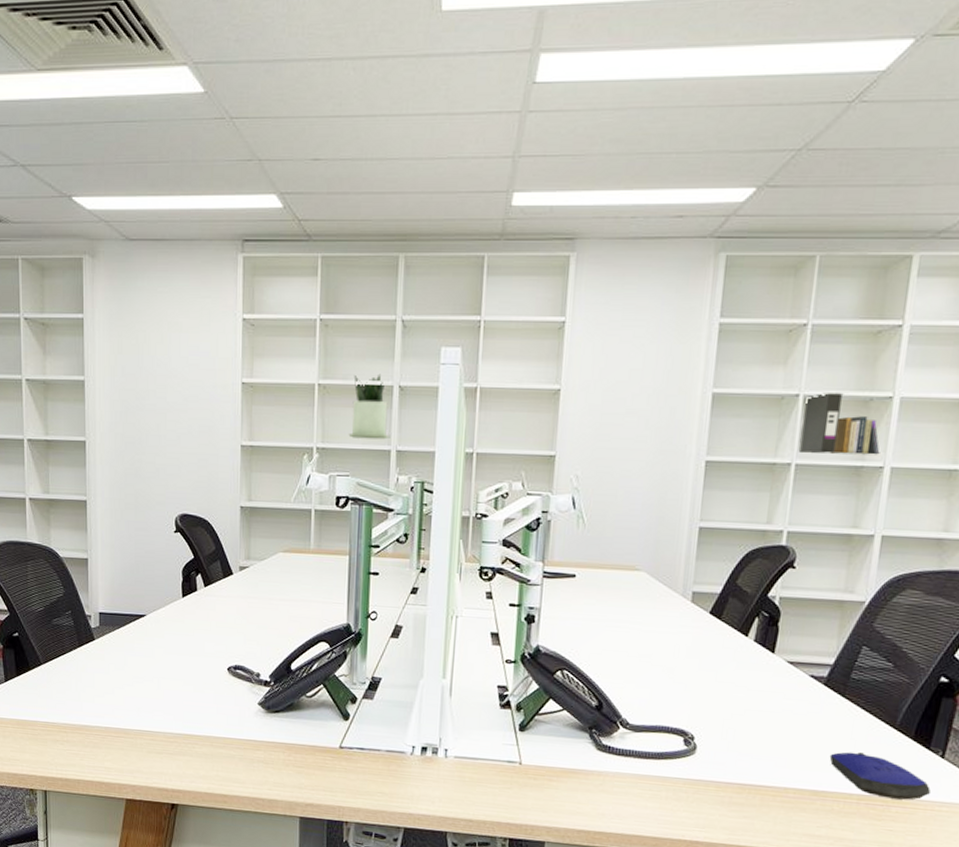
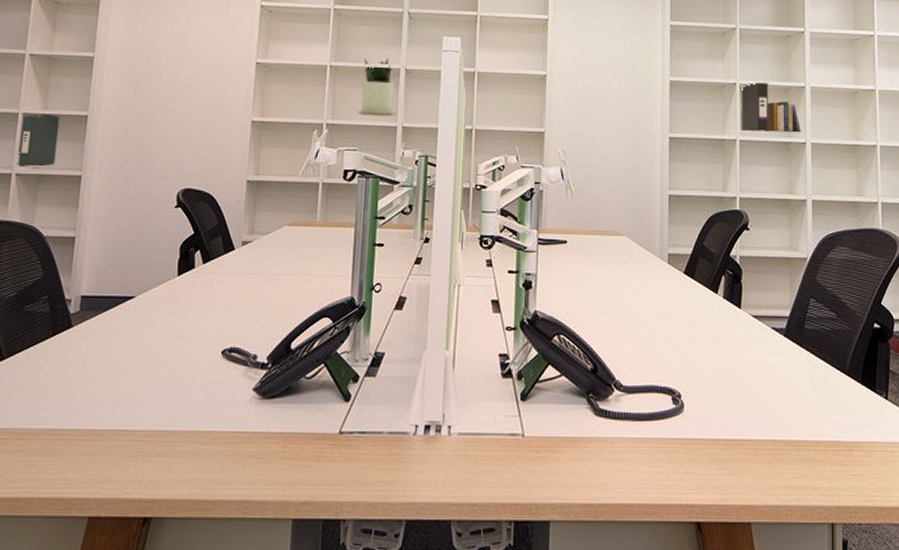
binder: none [28,441,62,492] -> present [18,115,59,167]
computer mouse: present [829,752,932,800] -> none [797,399,883,443]

